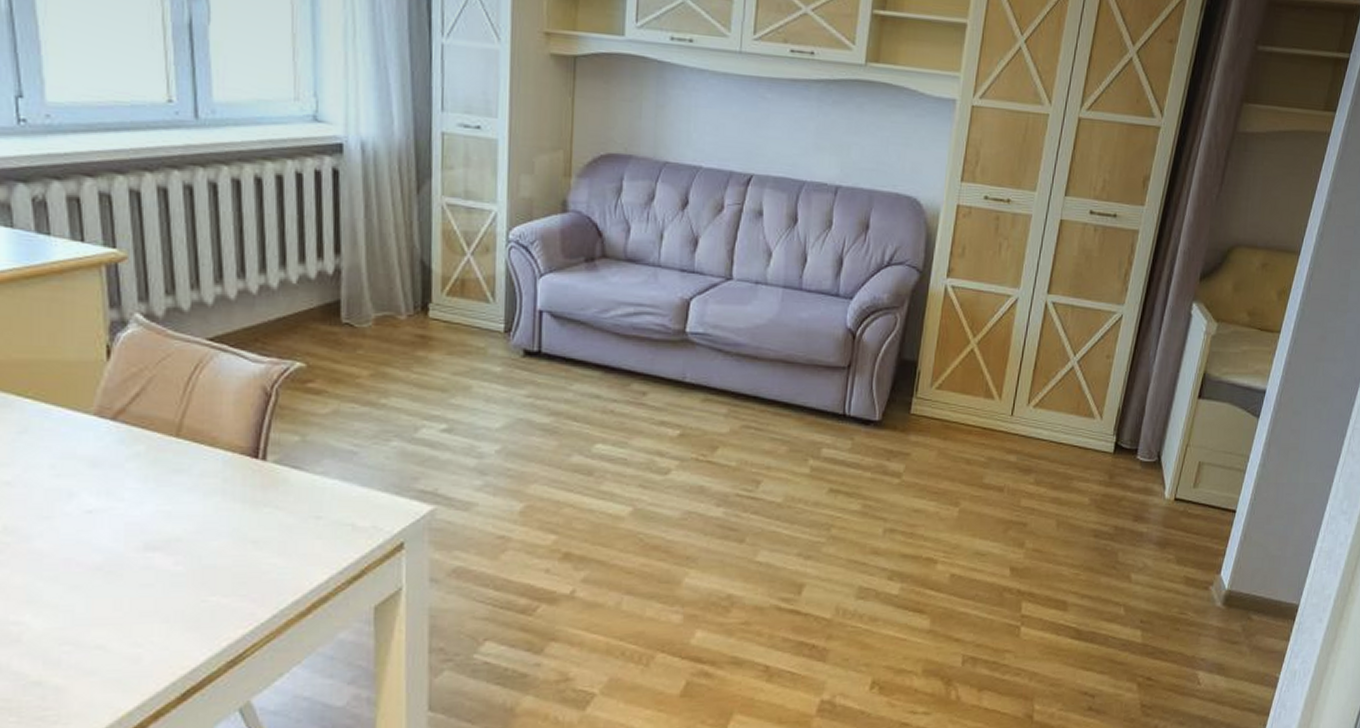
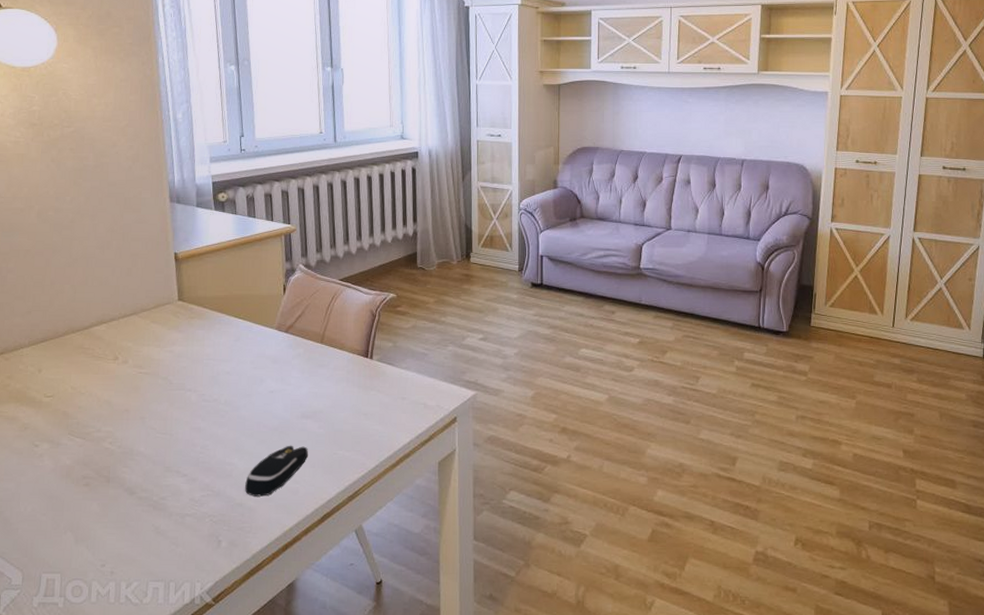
computer mouse: none [46,591,157,670] -> present [245,445,308,497]

